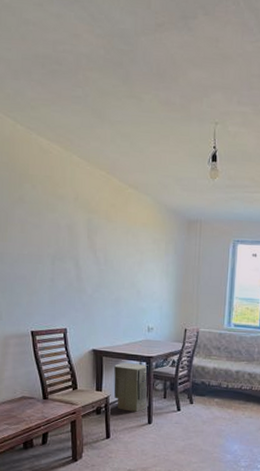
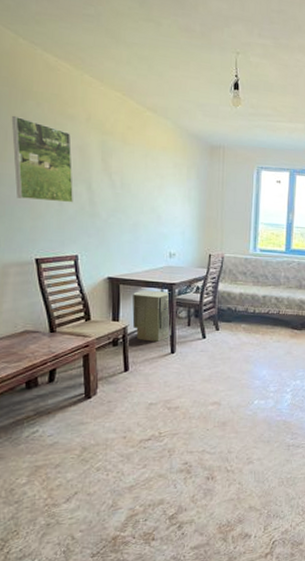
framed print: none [11,198,63,279] -> present [11,115,73,203]

